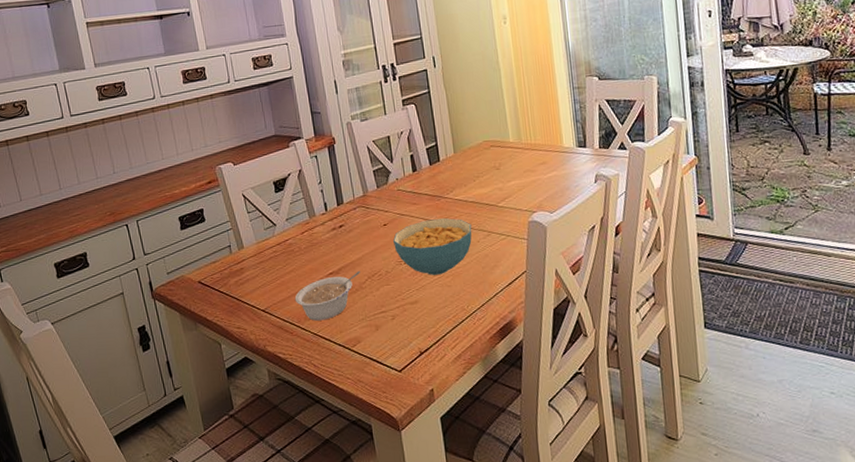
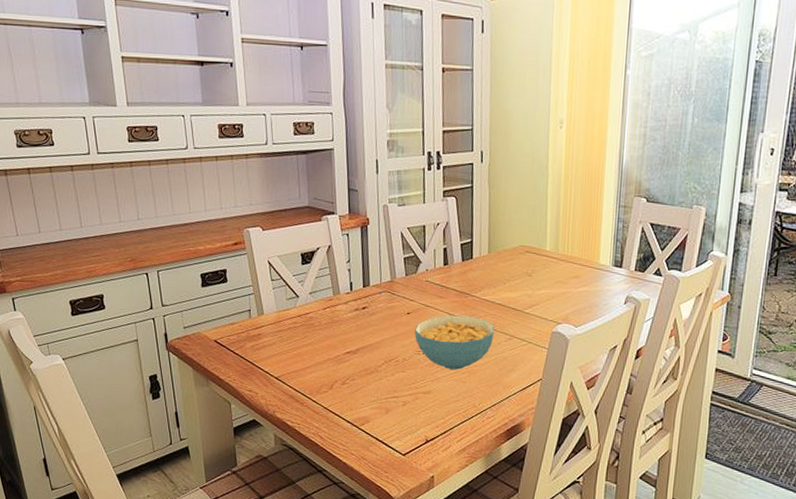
legume: present [294,270,361,321] -> none [309,354,378,396]

